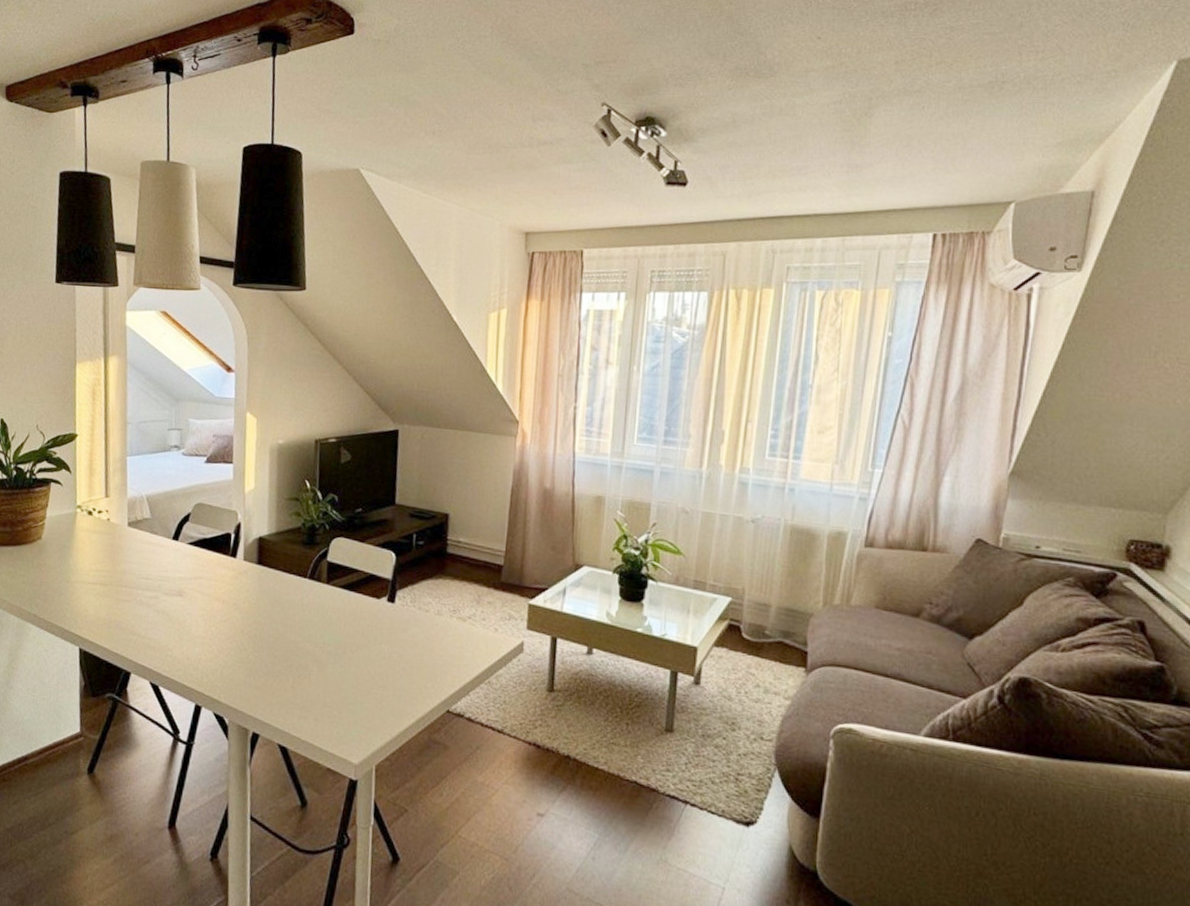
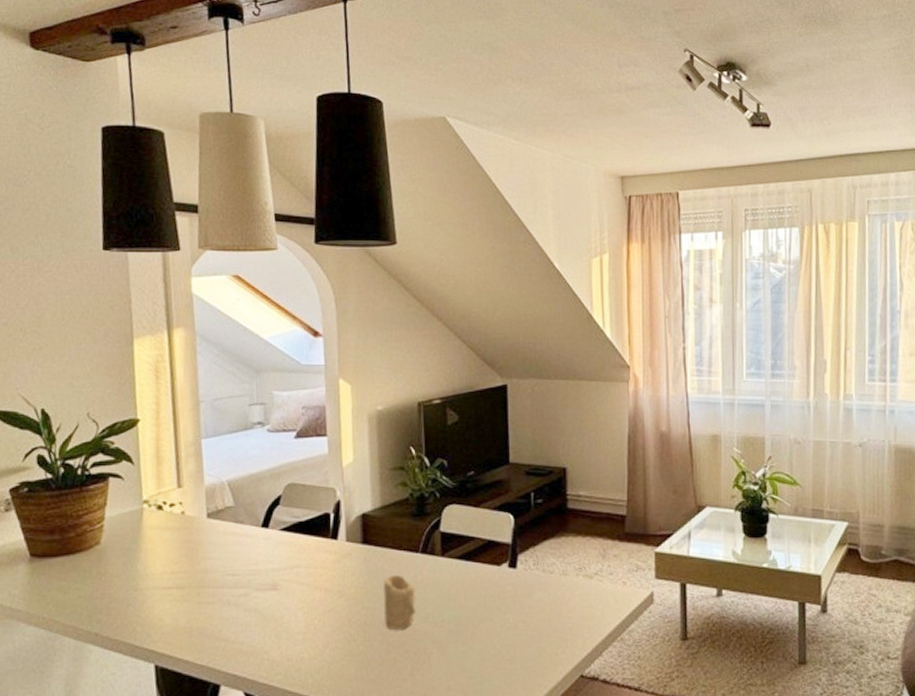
candle: none [272,595,302,646] -> present [383,574,416,629]

